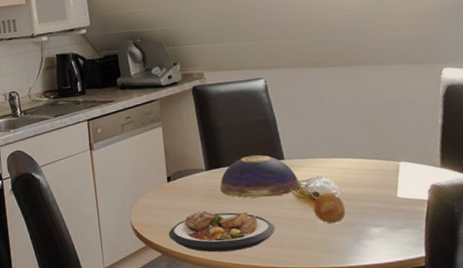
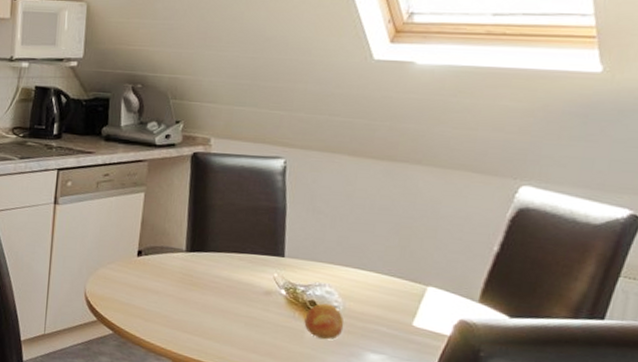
plate: present [168,210,275,253] -> none [125,295,253,347]
decorative bowl: present [220,154,300,198] -> none [197,245,296,297]

